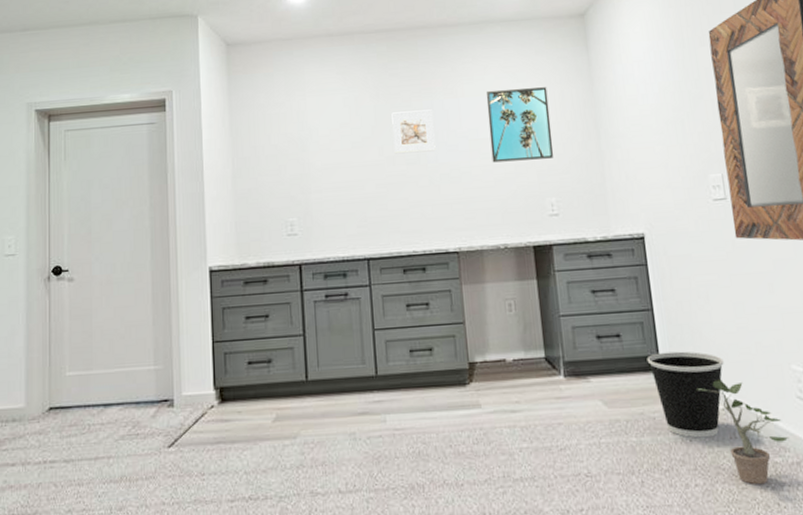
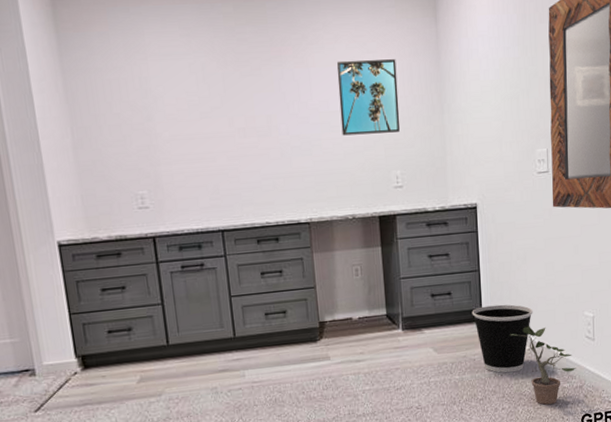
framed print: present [391,109,436,154] -> none [241,79,287,126]

